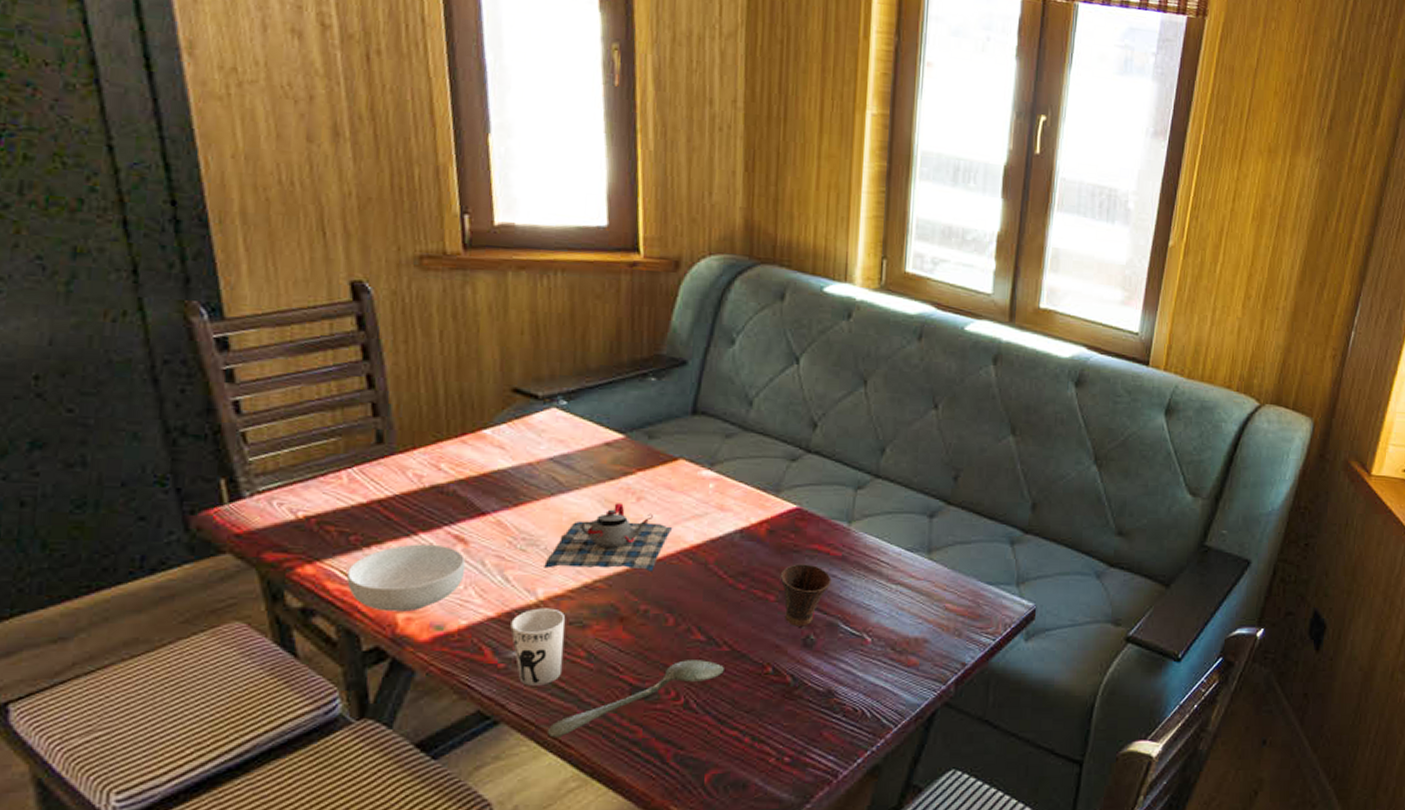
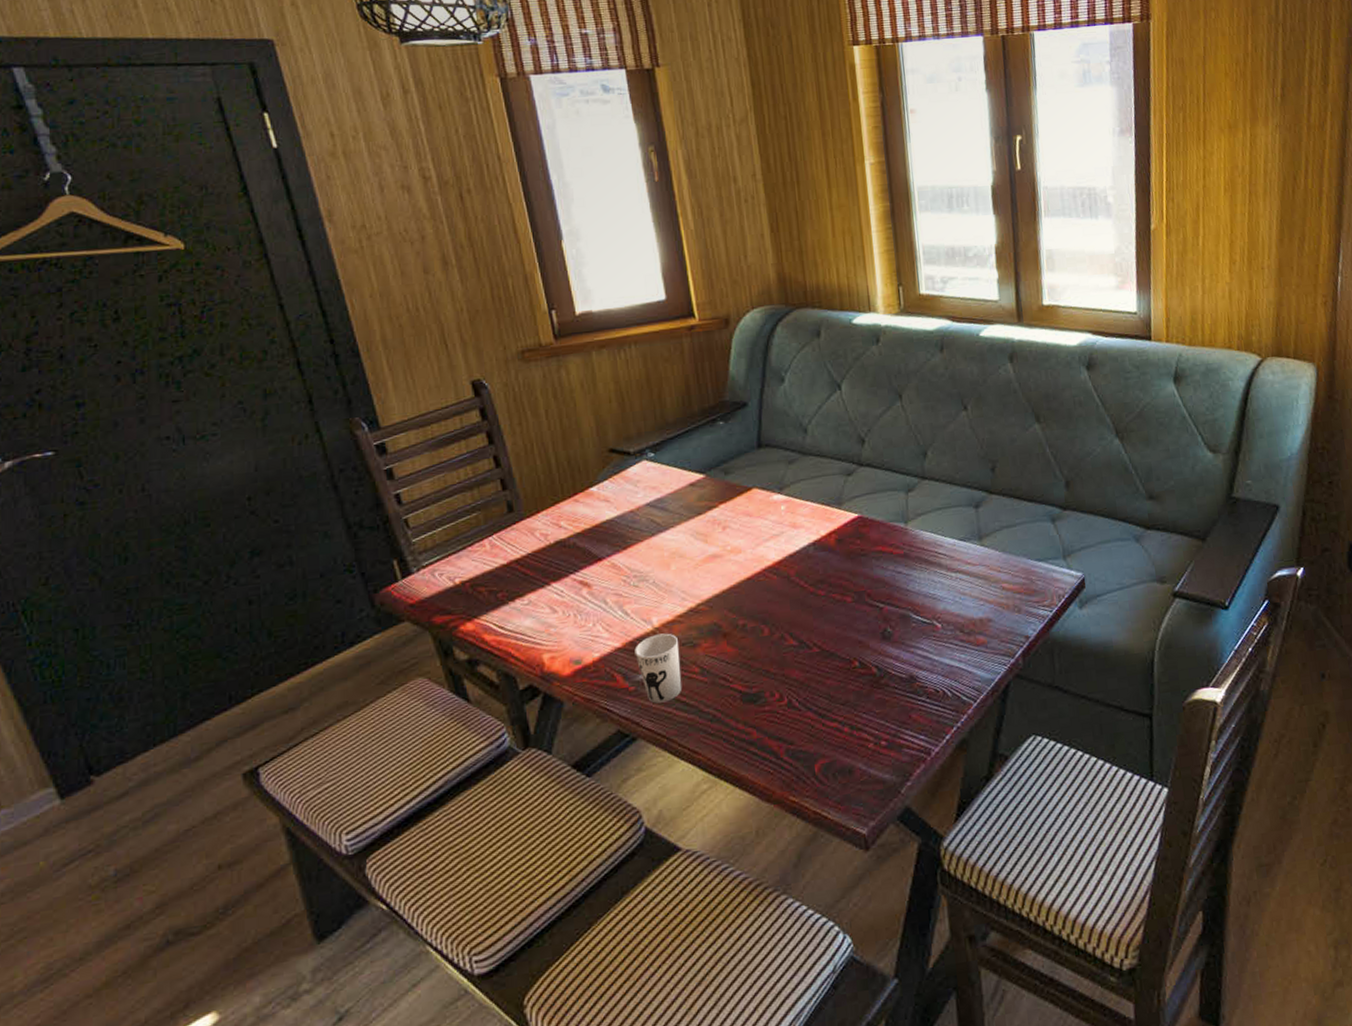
cereal bowl: present [346,544,466,612] -> none [498,590,592,654]
teapot: present [544,503,673,572] -> none [655,534,756,600]
spoon: present [546,660,724,738] -> none [676,662,817,747]
cup: present [781,564,832,627] -> none [853,564,898,622]

